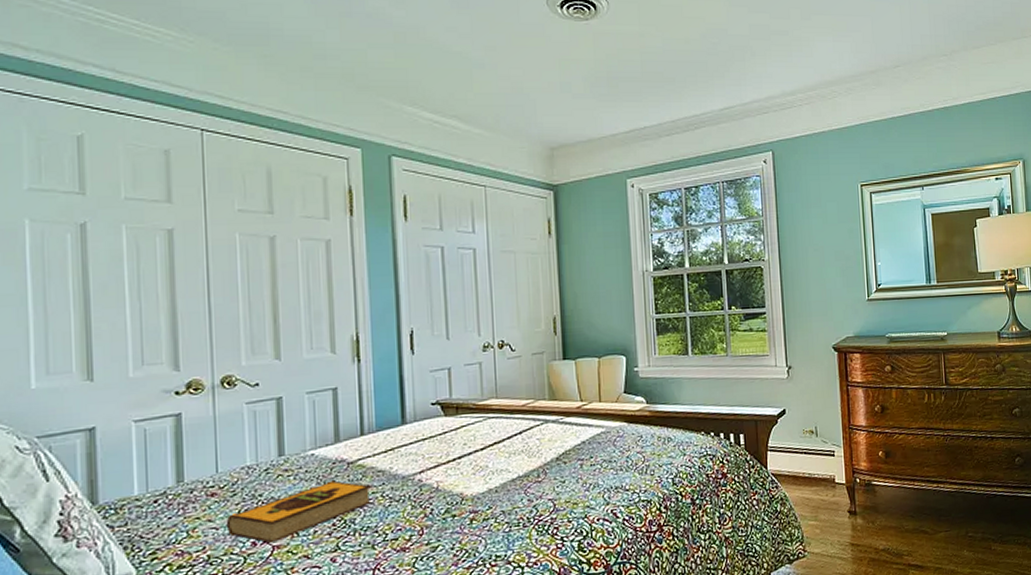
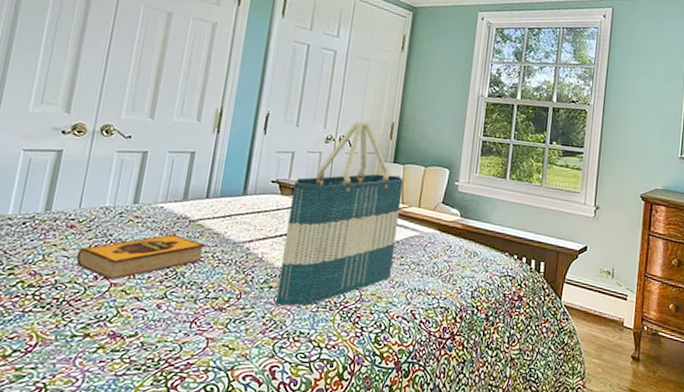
tote bag: none [457,321,582,534] -> present [275,121,403,306]

